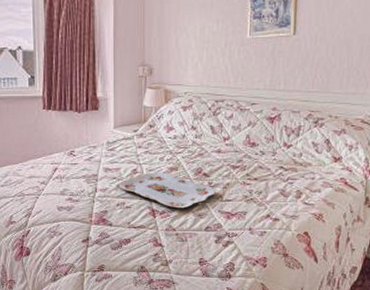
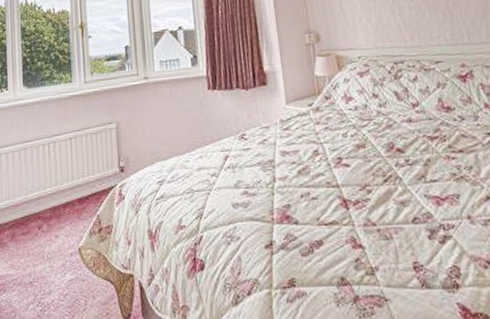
serving tray: present [119,172,215,209] -> none [300,151,415,196]

